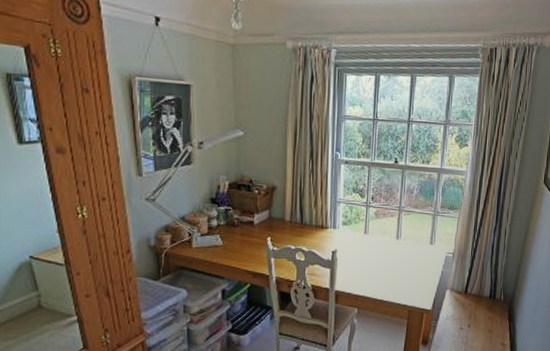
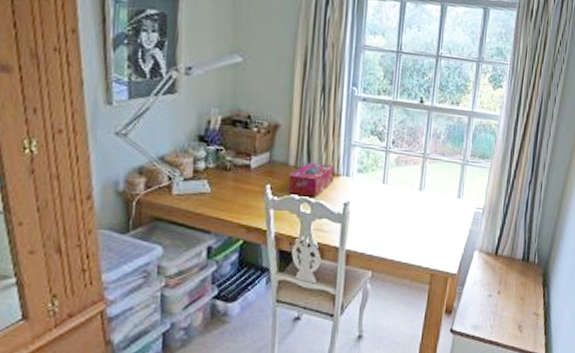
tissue box: none [285,217,323,247] -> present [288,162,334,197]

